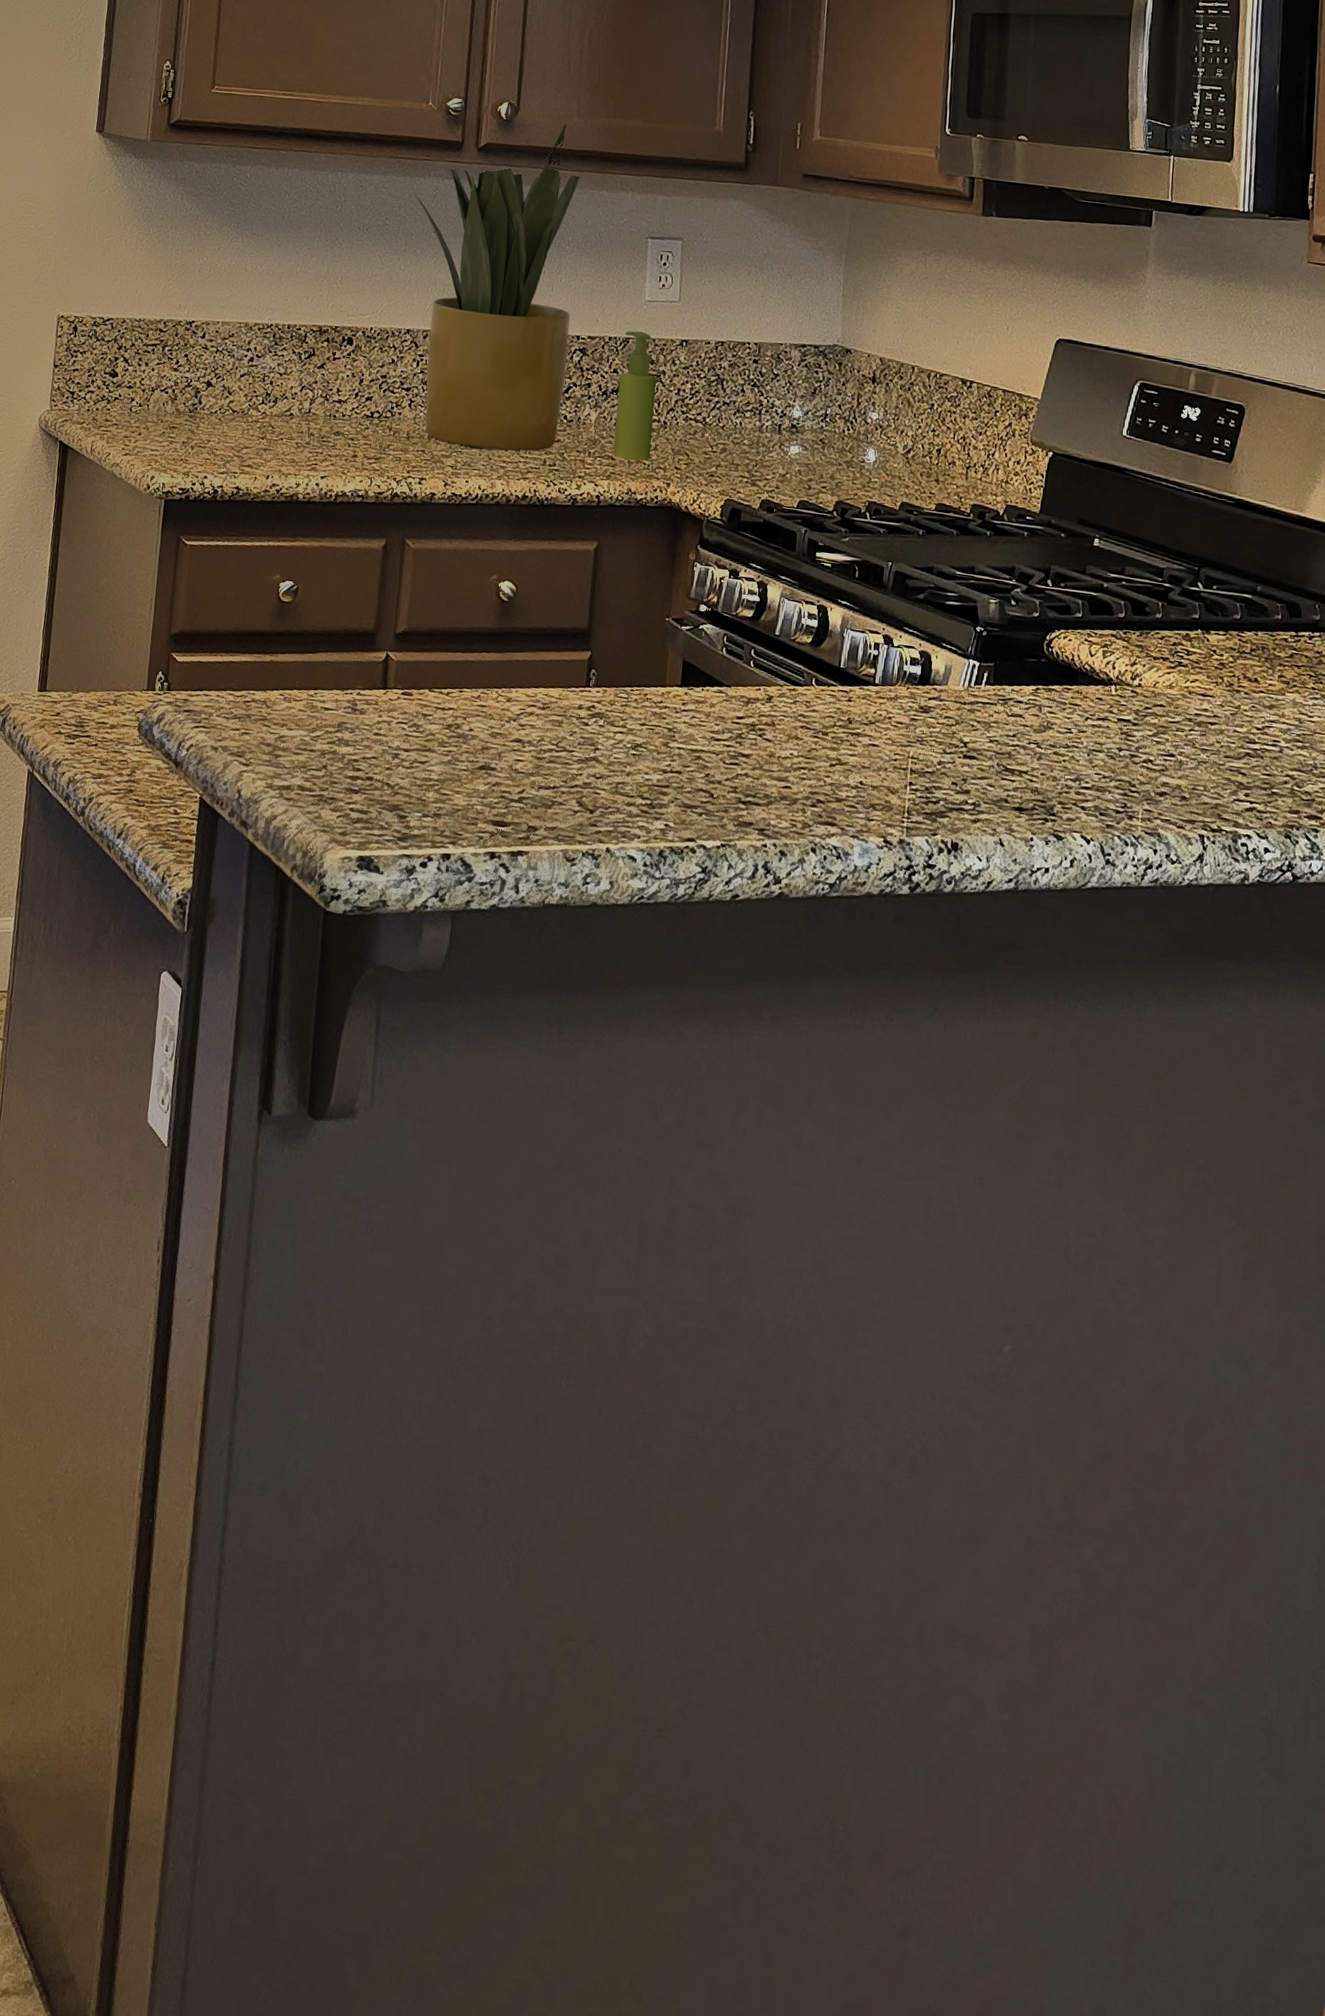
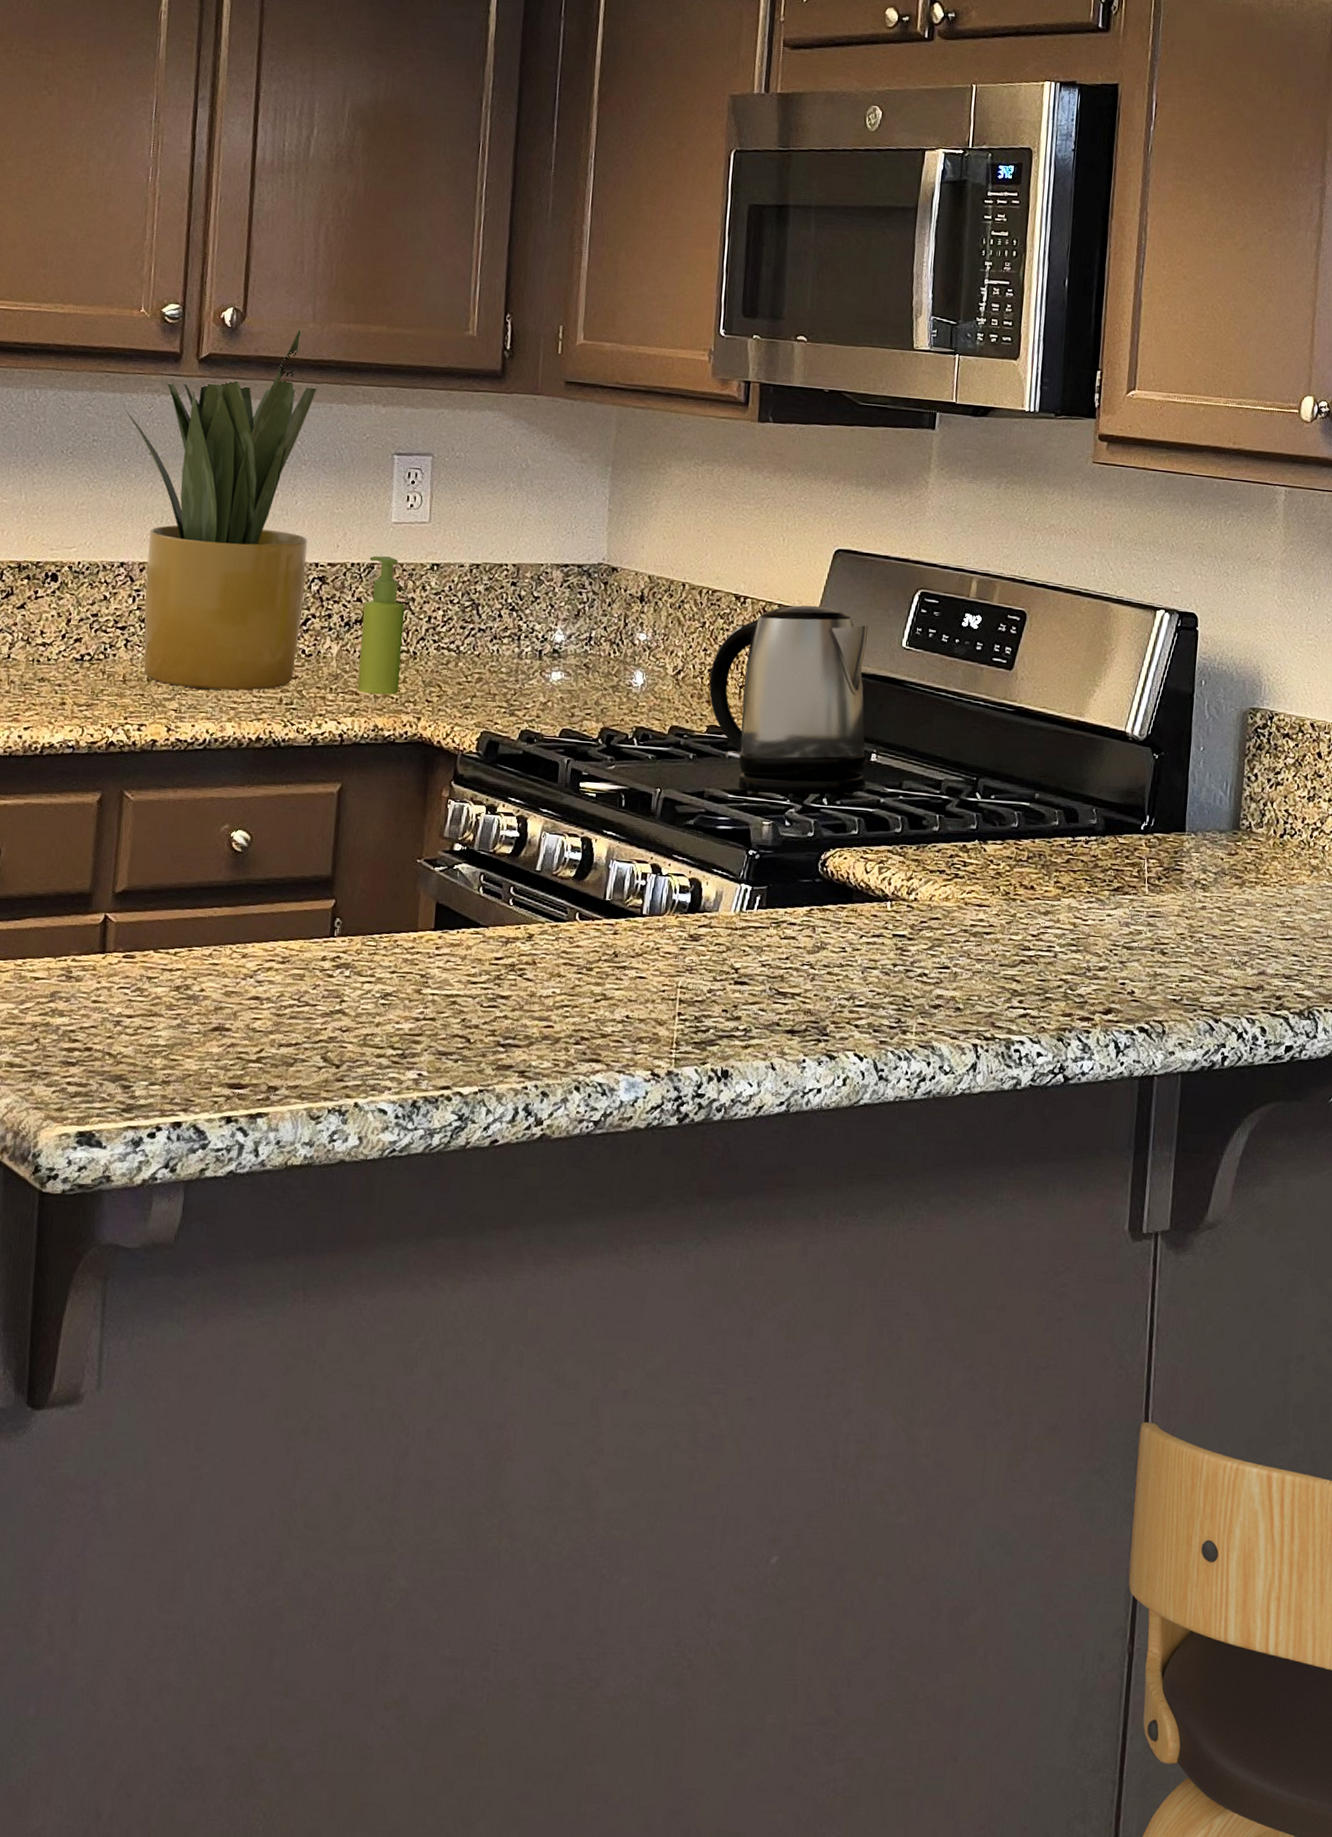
kettle: none [937,391,1090,578] -> present [709,605,869,795]

